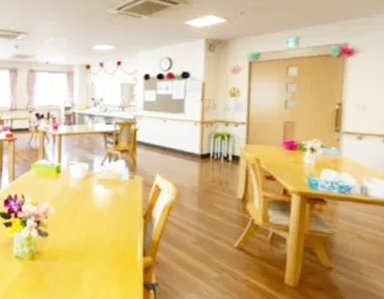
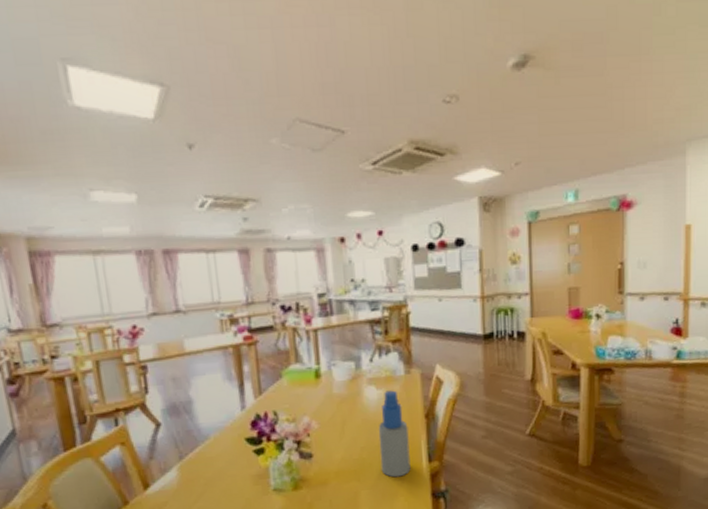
spray bottle: none [102,191,128,265] -> present [378,390,411,478]

